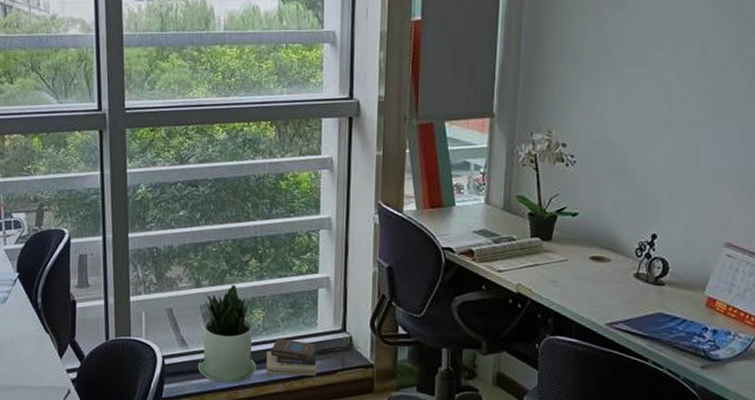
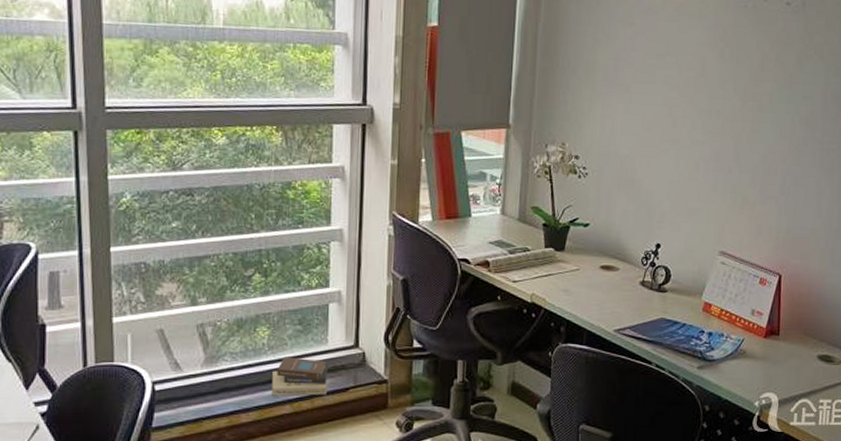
planter: present [197,284,257,384] -> none [193,301,262,408]

